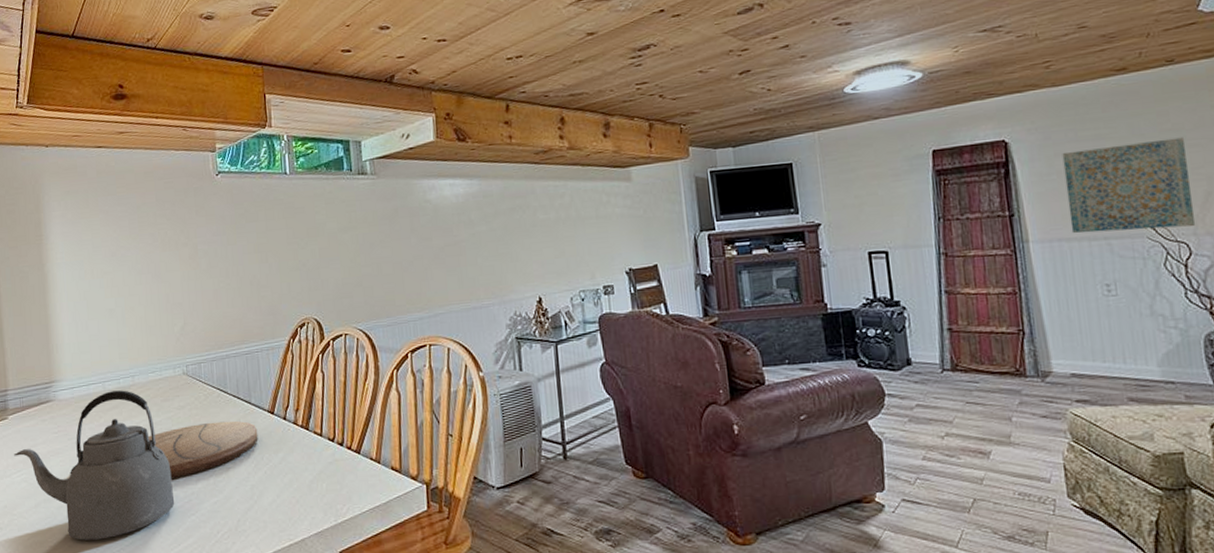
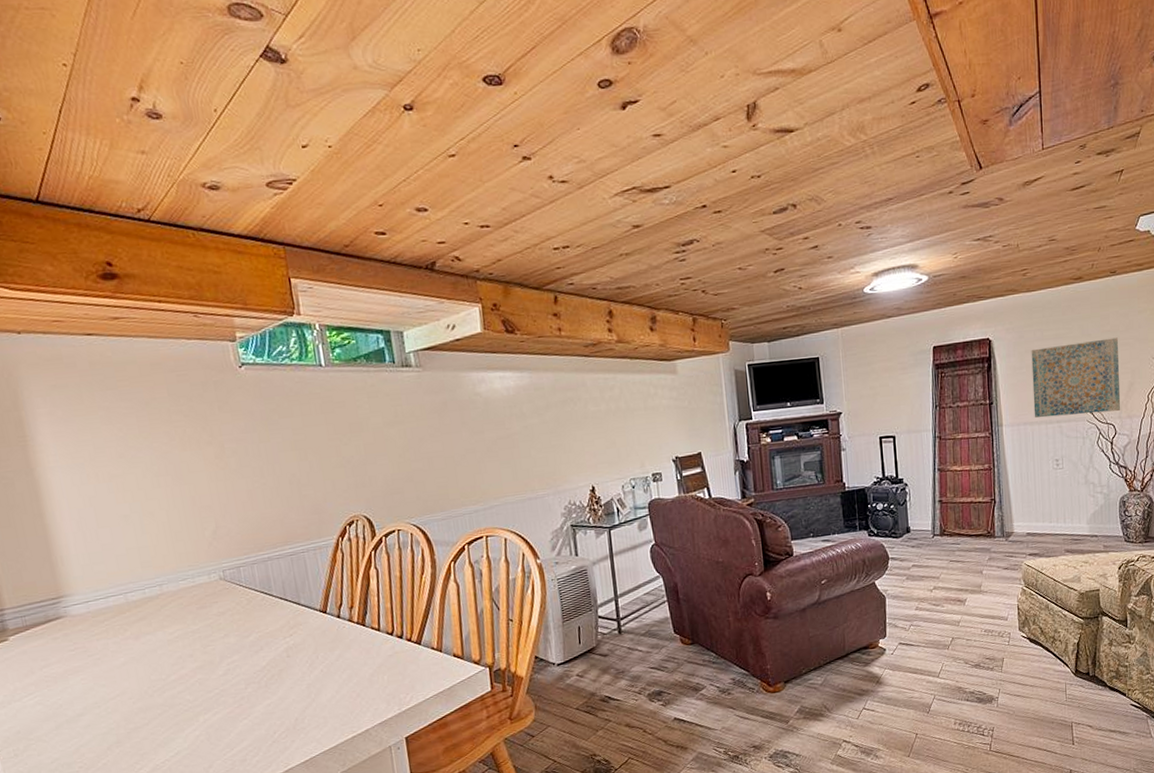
kettle: present [14,390,175,540] -> none [22,600,224,757]
cutting board: present [148,420,259,479] -> none [185,622,312,686]

